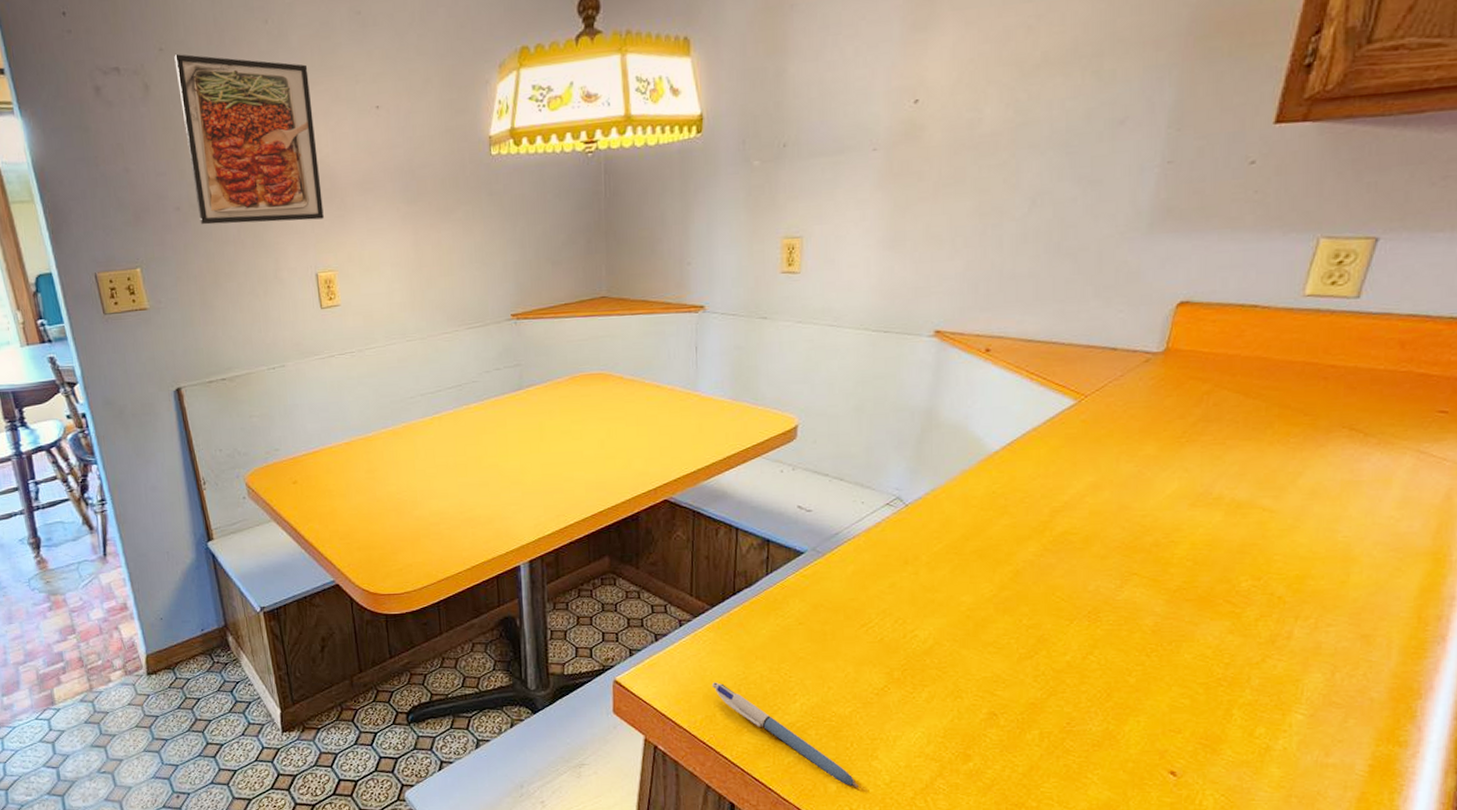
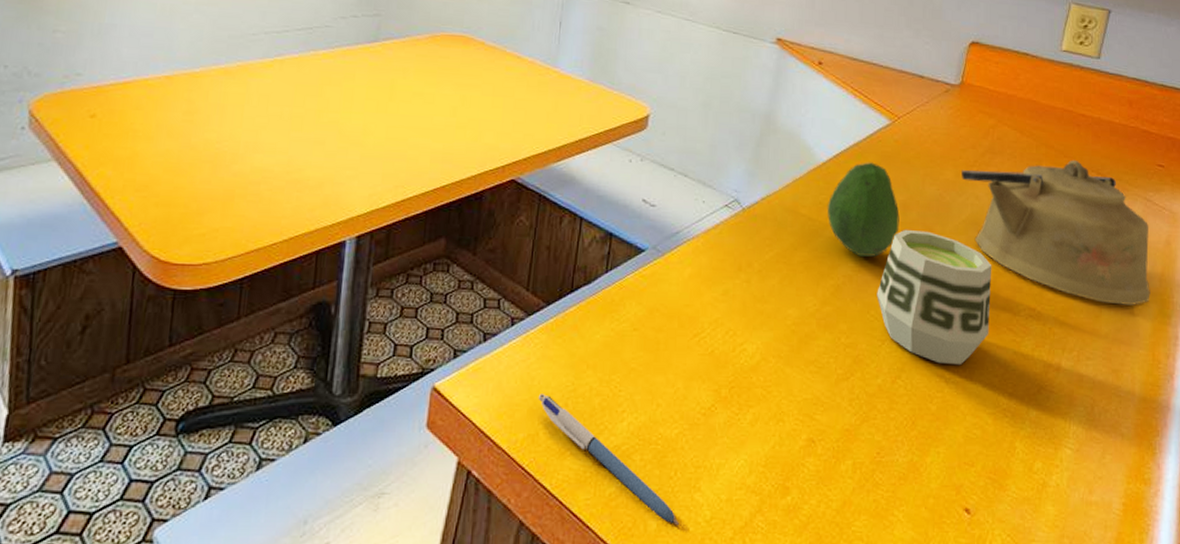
fruit: none [1001,446,1089,542] -> present [827,162,900,258]
cup: none [1063,509,1205,639] -> present [876,229,992,366]
kettle: none [1166,418,1421,568] -> present [961,160,1150,305]

